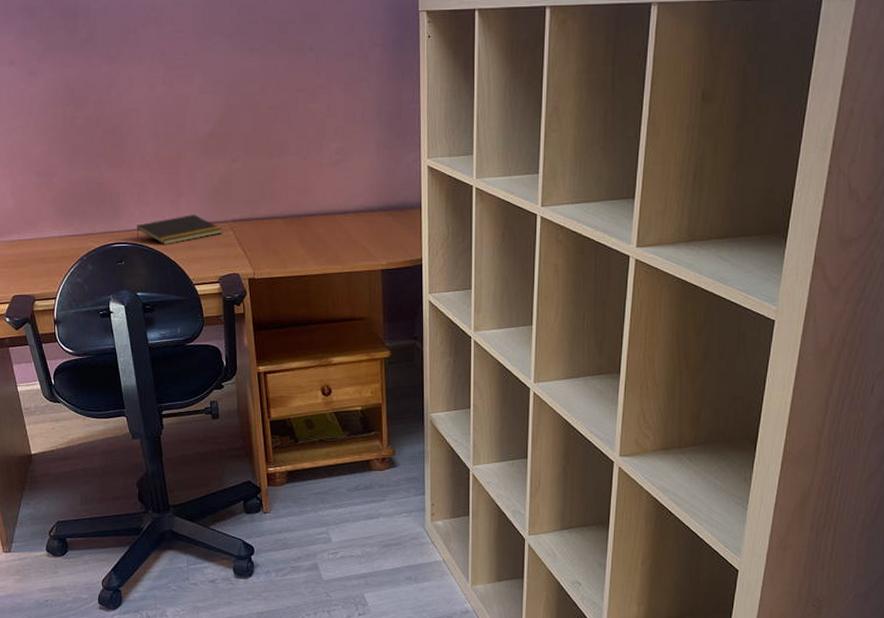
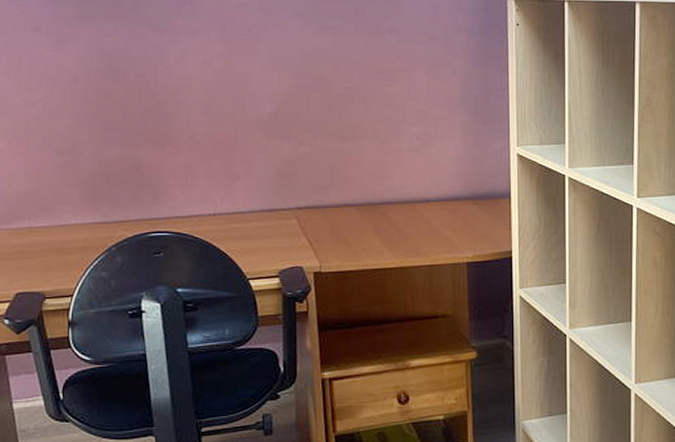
notepad: present [137,214,223,245] -> none [181,201,285,235]

